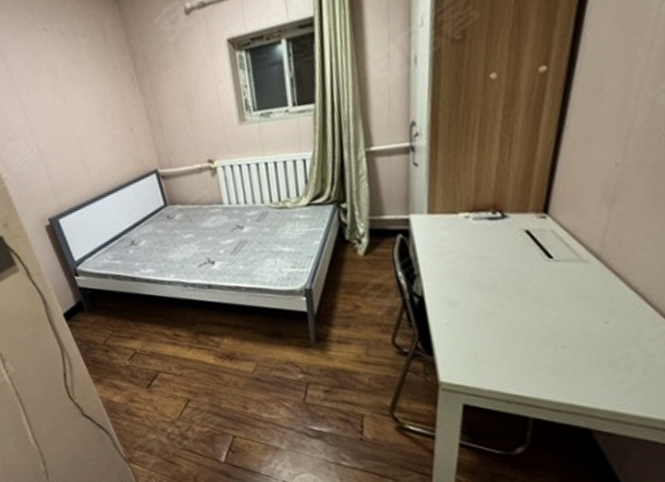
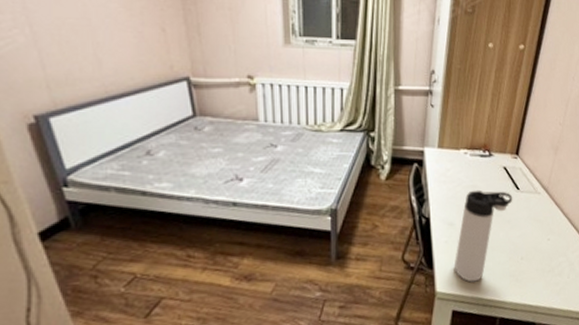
thermos bottle: none [462,261,543,373] -> present [455,190,513,282]

